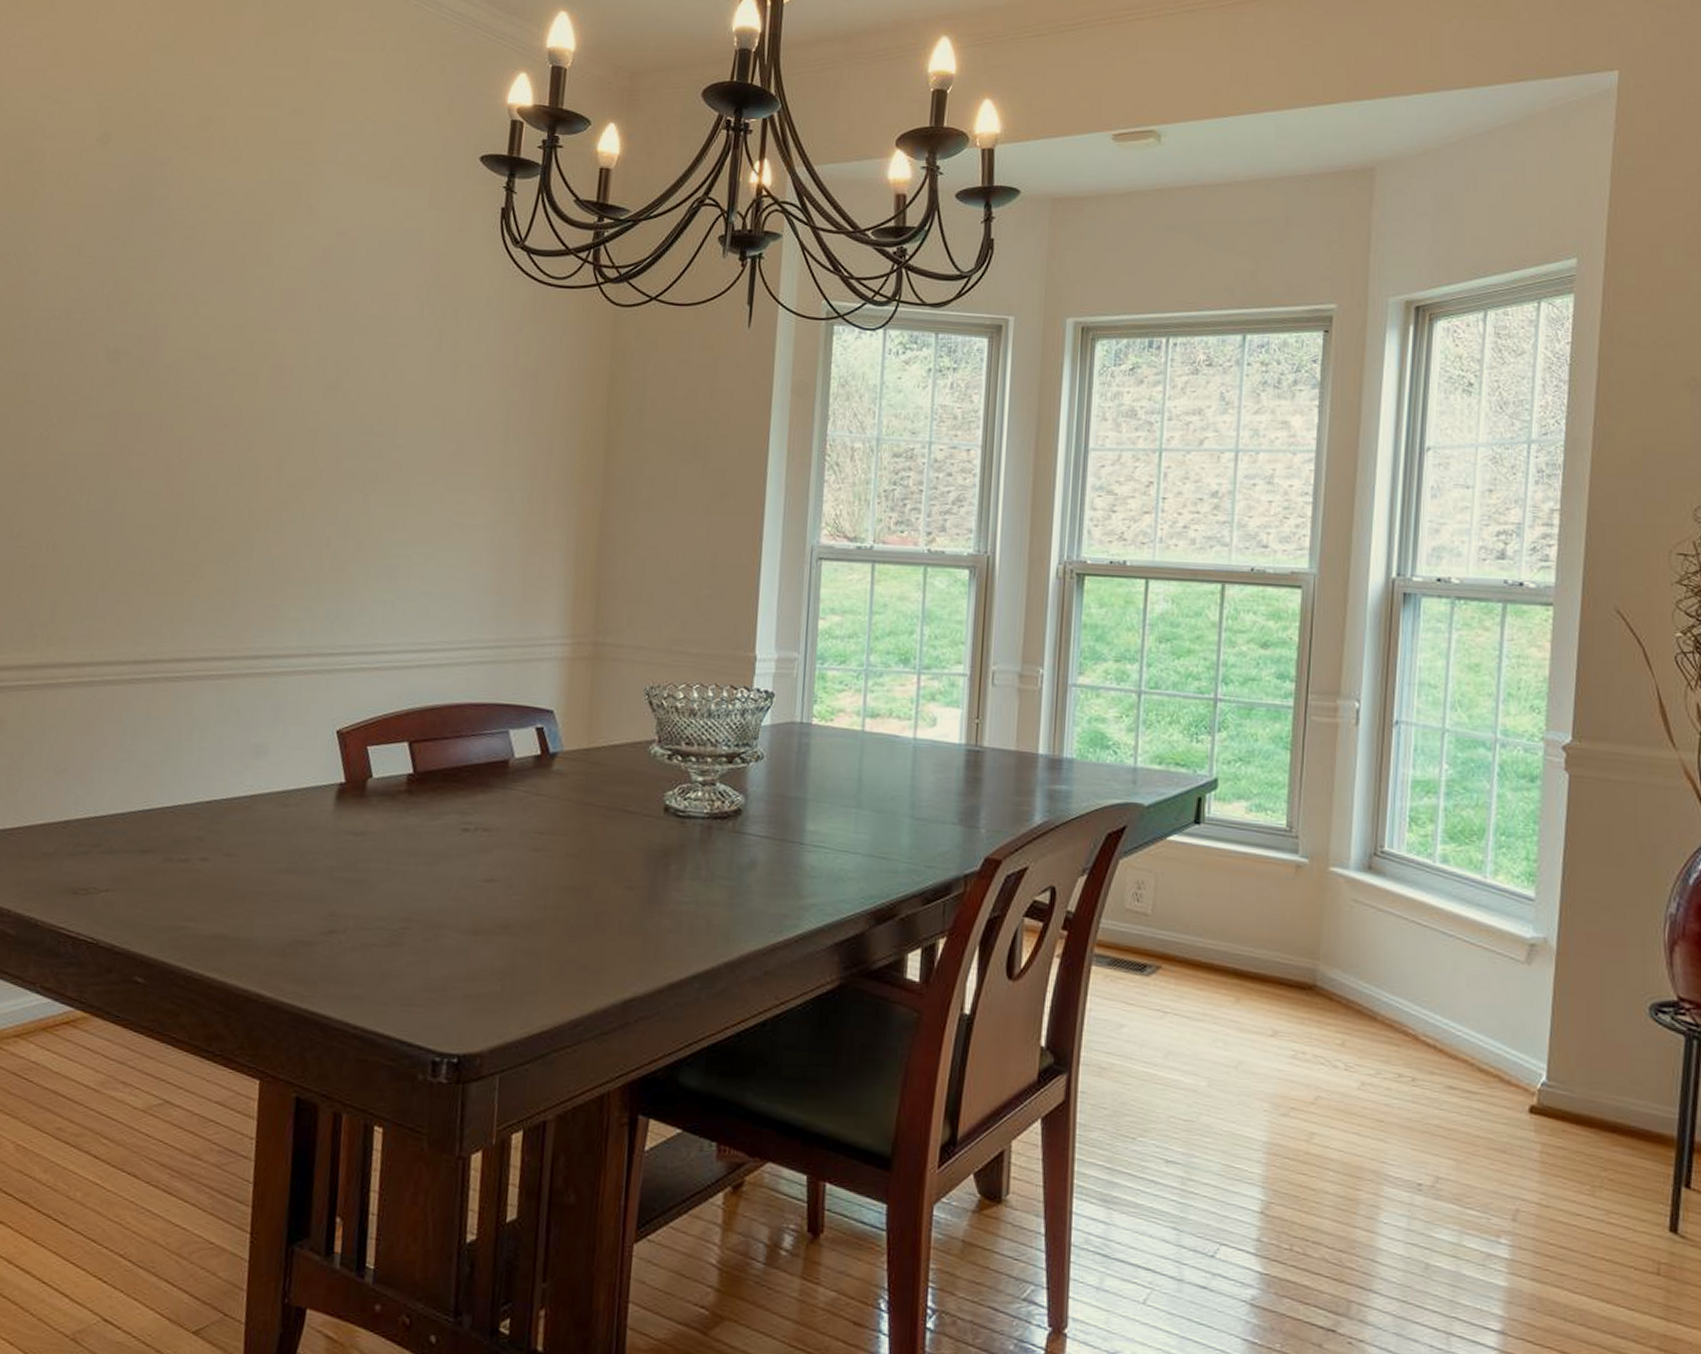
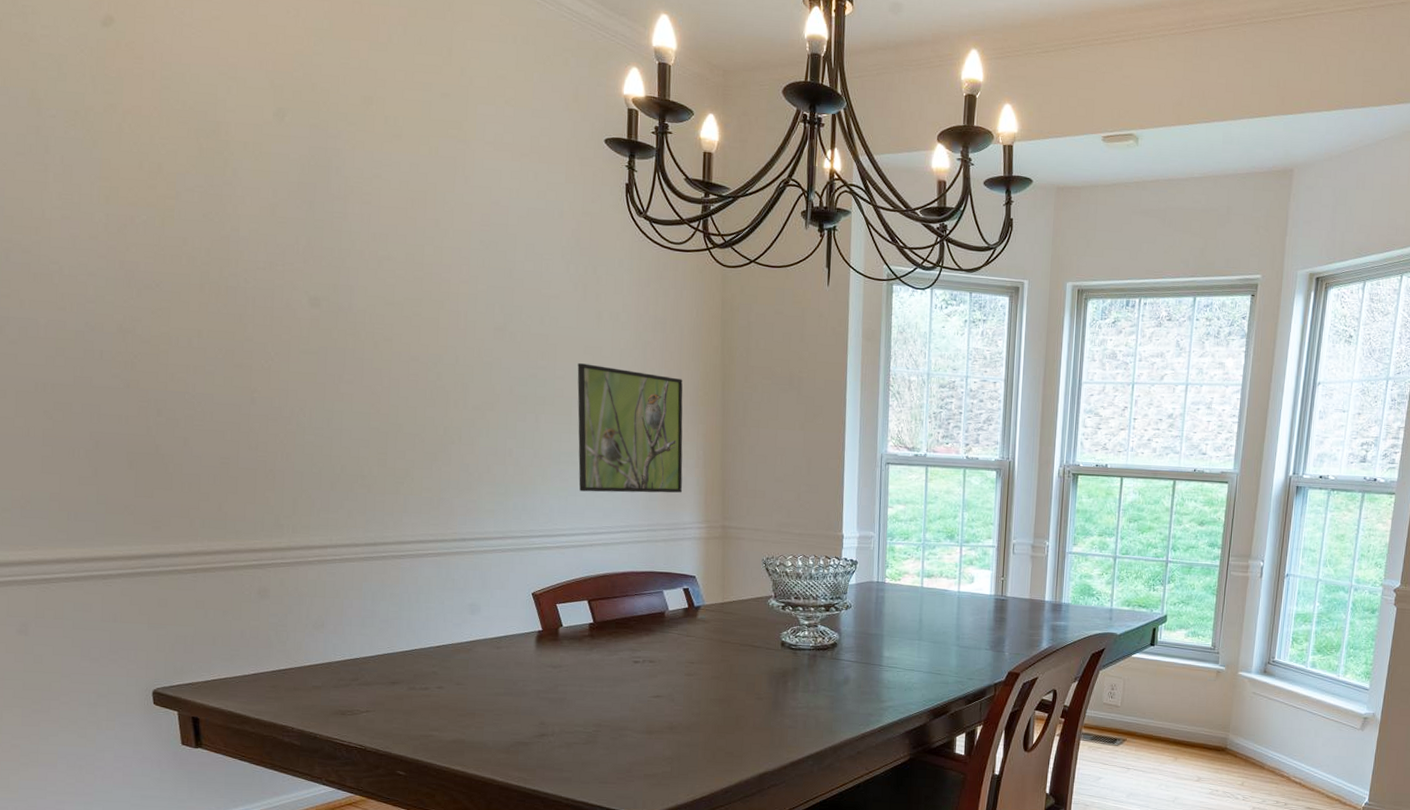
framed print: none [410,428,555,597] -> present [577,363,683,493]

